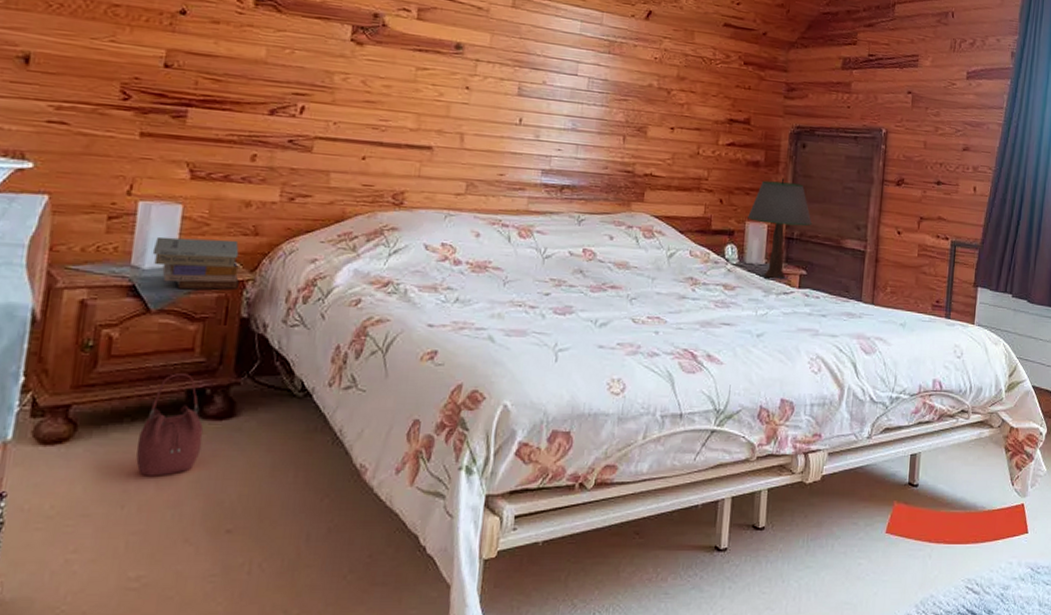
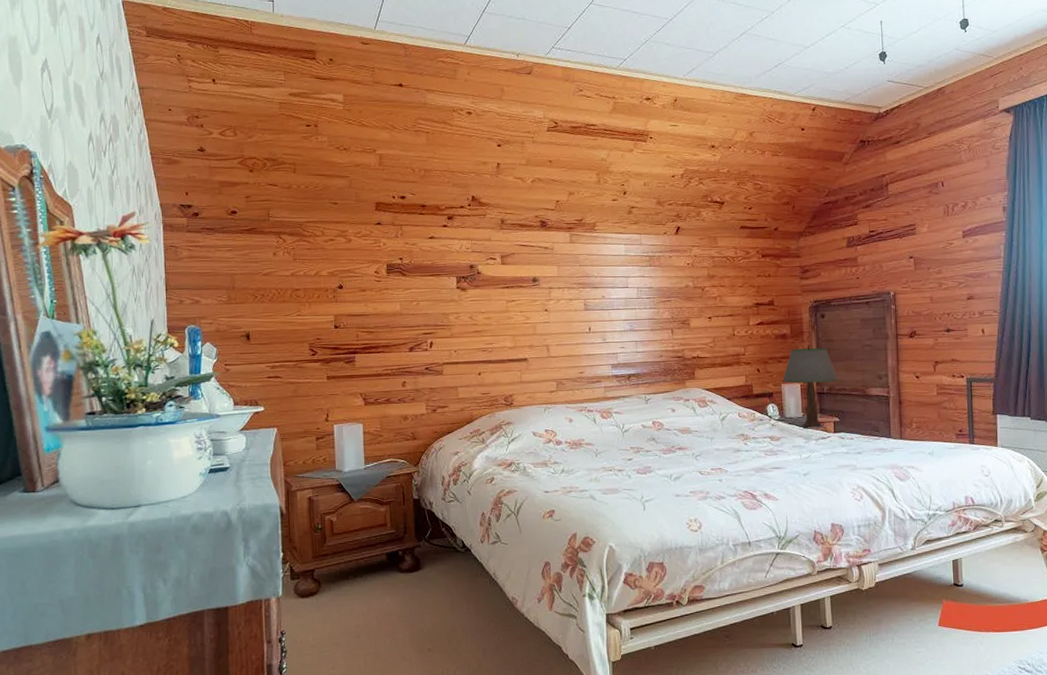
handbag: present [136,373,204,476] -> none [360,542,402,615]
books: present [152,236,240,290] -> none [348,444,408,483]

